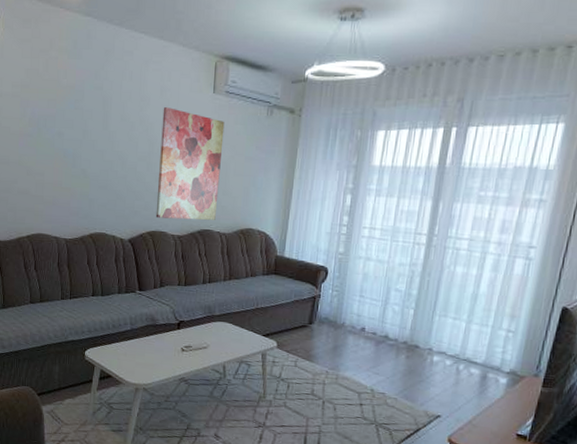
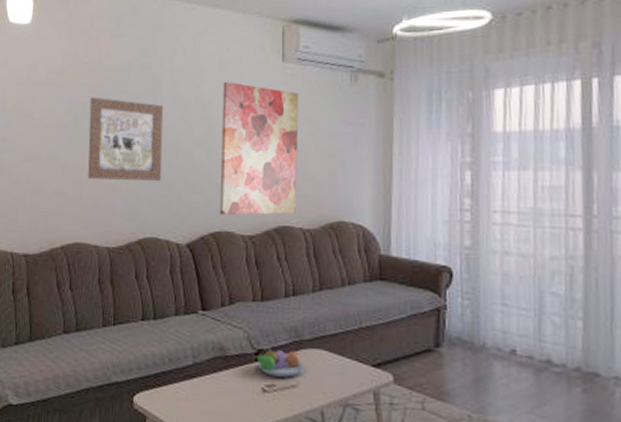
wall art: none [49,111,113,187] -> present [88,97,164,181]
fruit bowl: none [176,320,215,342] -> present [253,348,306,378]

